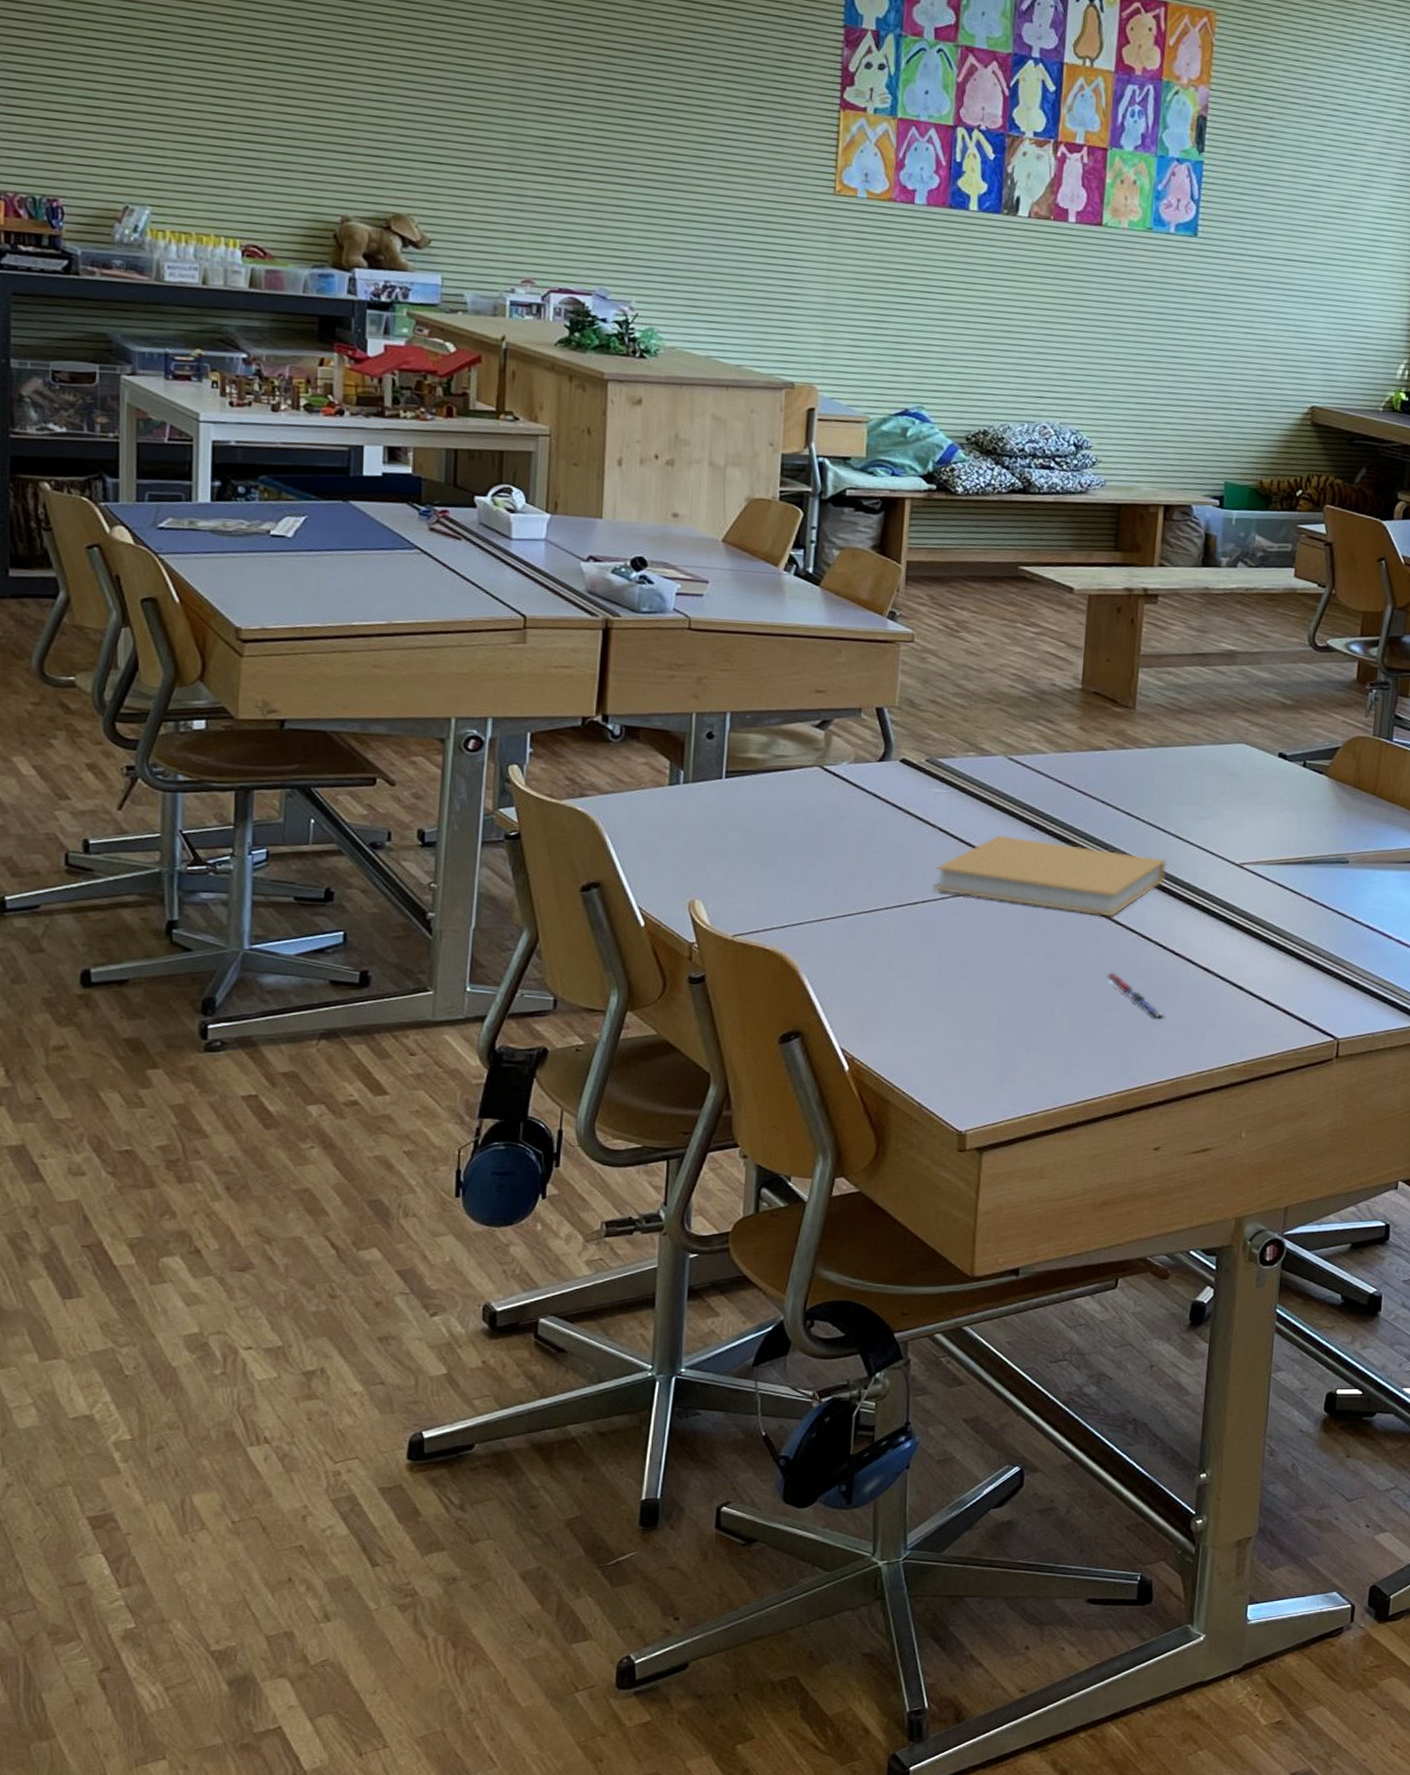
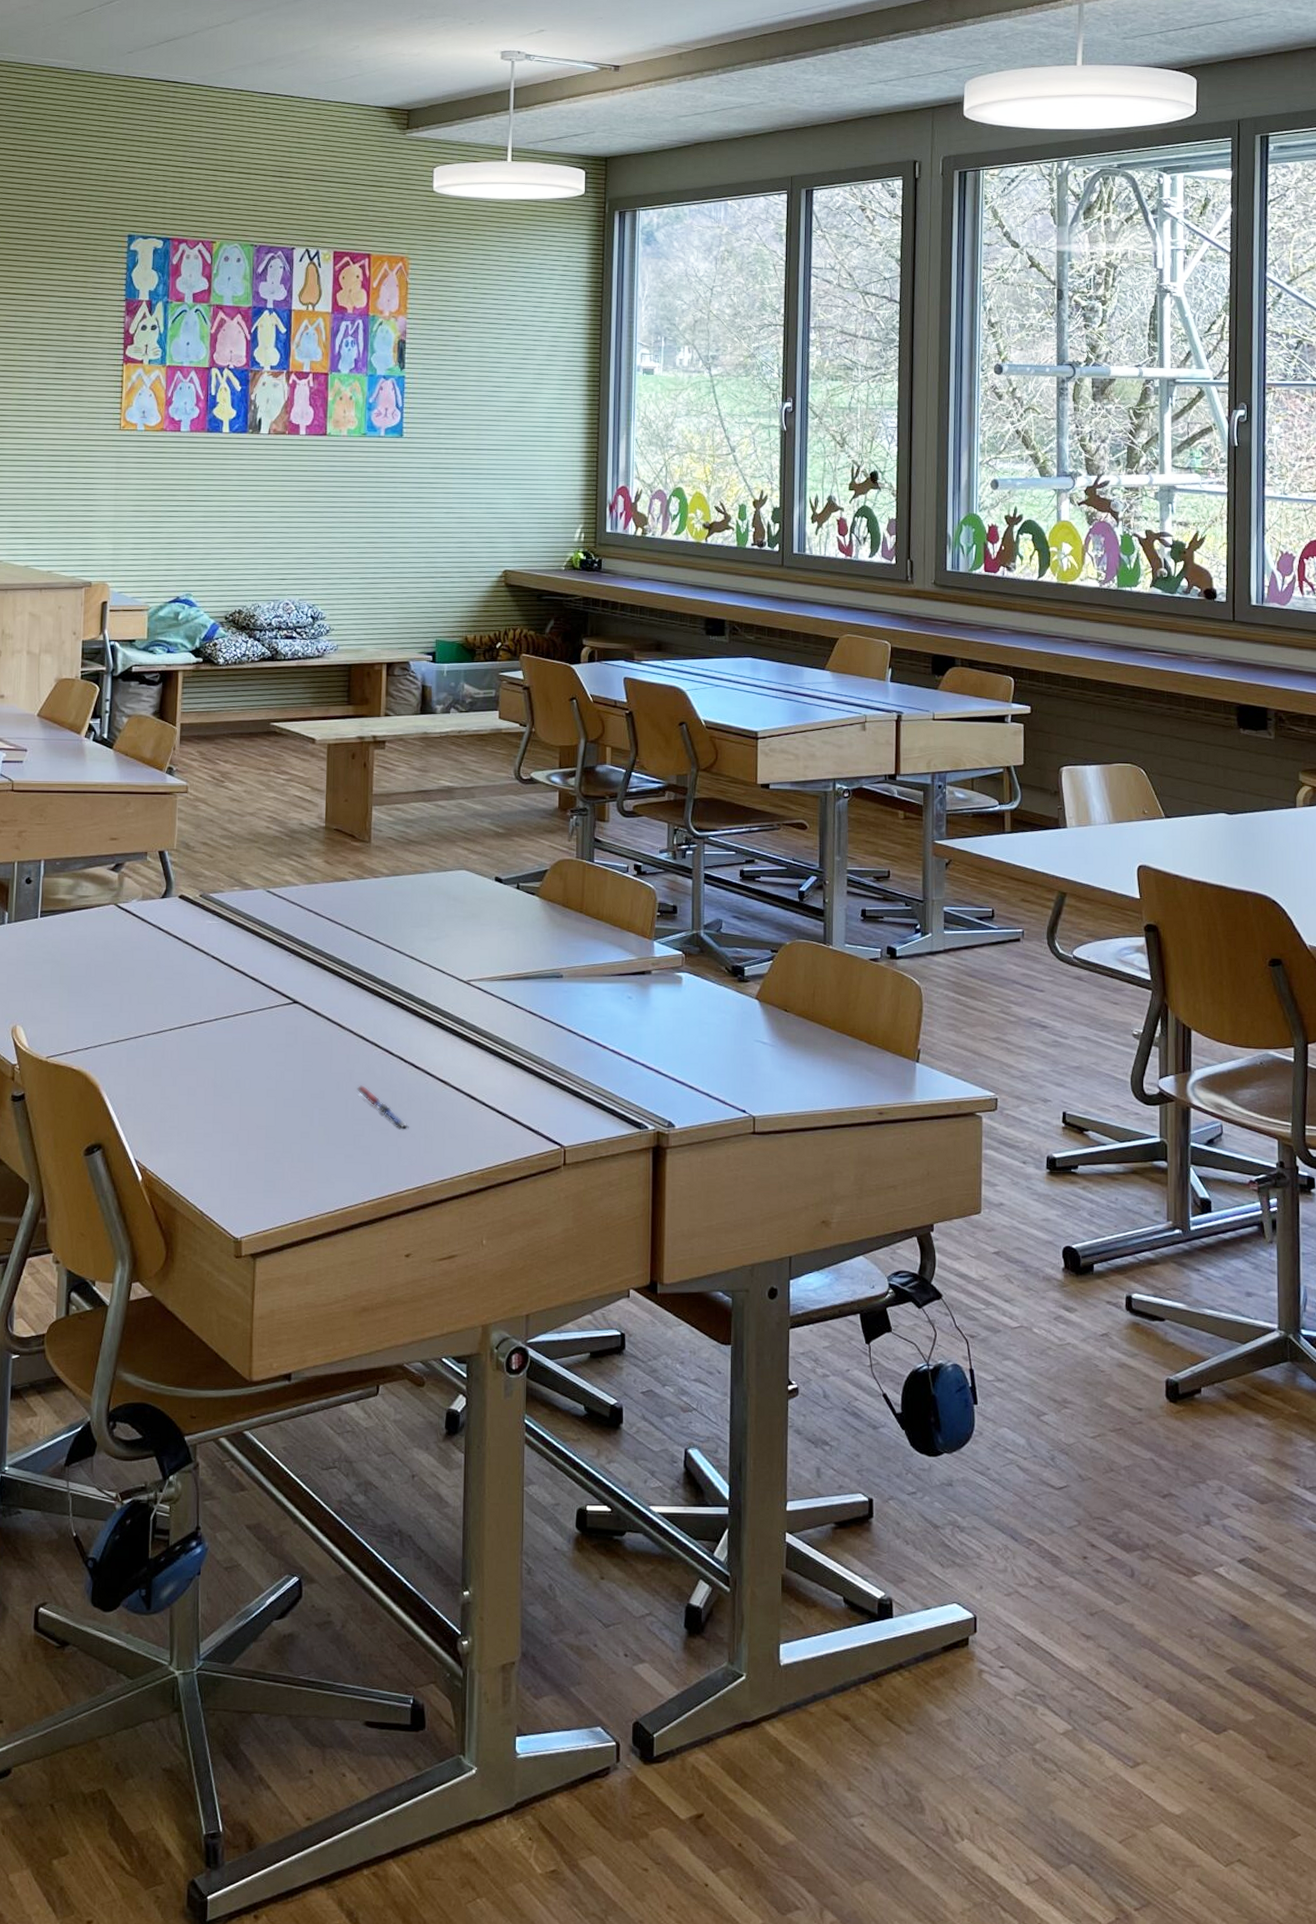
book: present [934,834,1167,917] -> none [209,960,404,1033]

